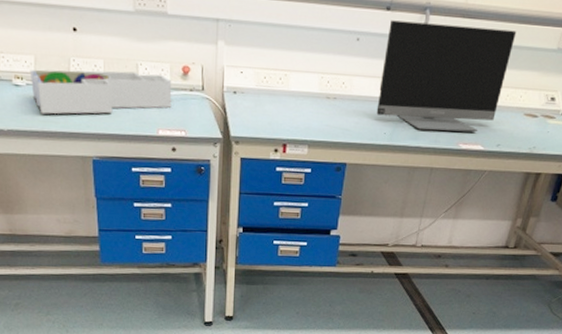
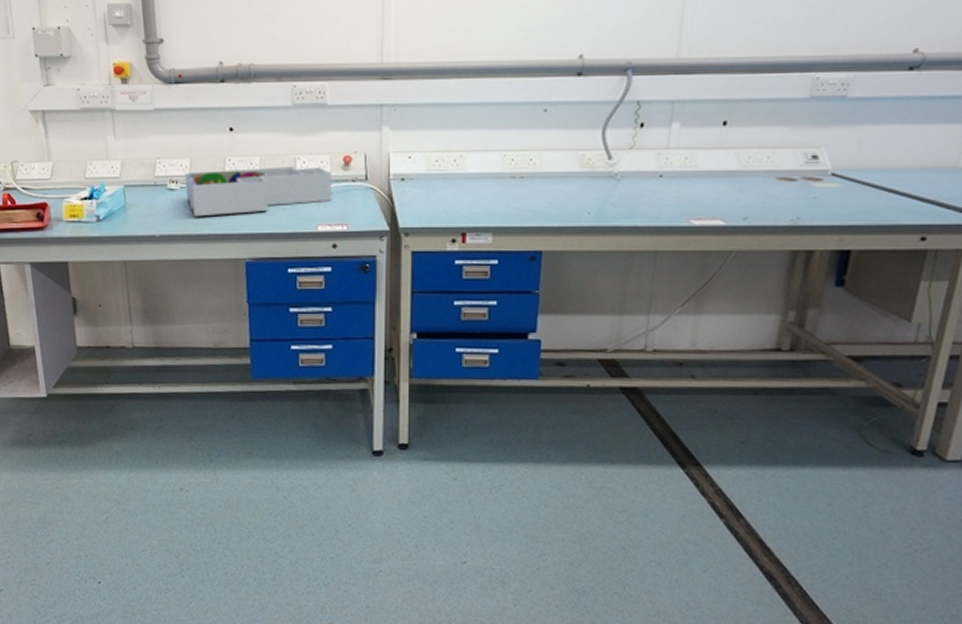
monitor: present [376,20,517,133] -> none [575,82,750,206]

